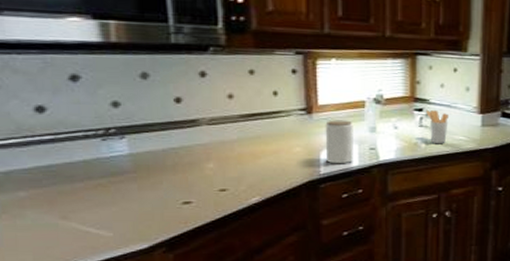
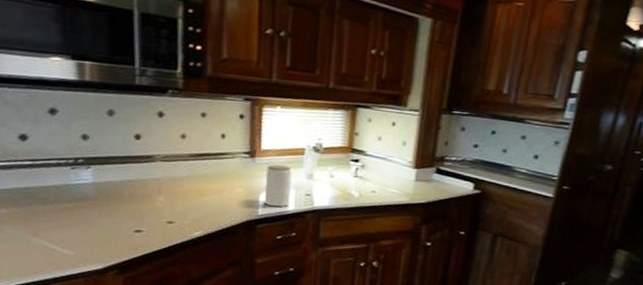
utensil holder: present [425,110,449,144] -> none [361,161,384,196]

